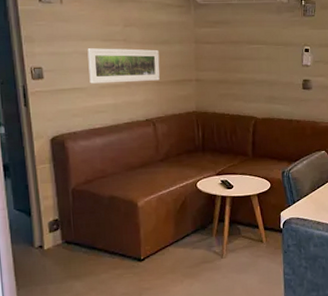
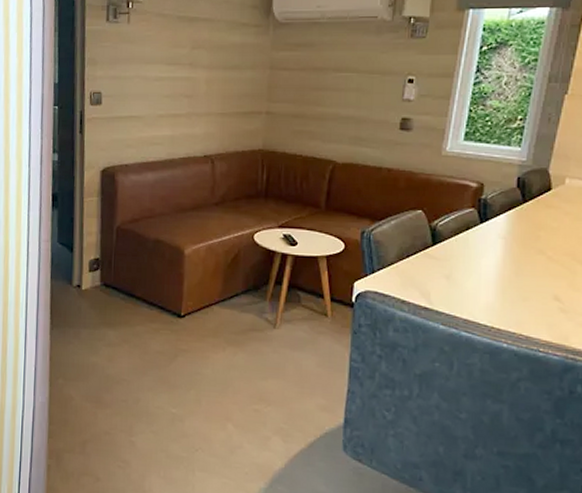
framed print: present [87,48,160,84] -> none [148,73,227,113]

